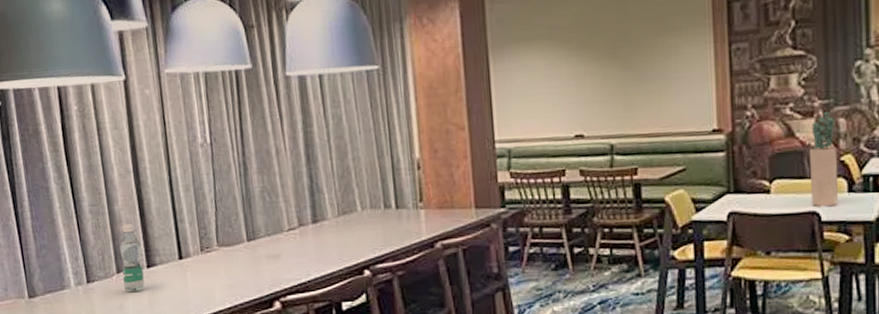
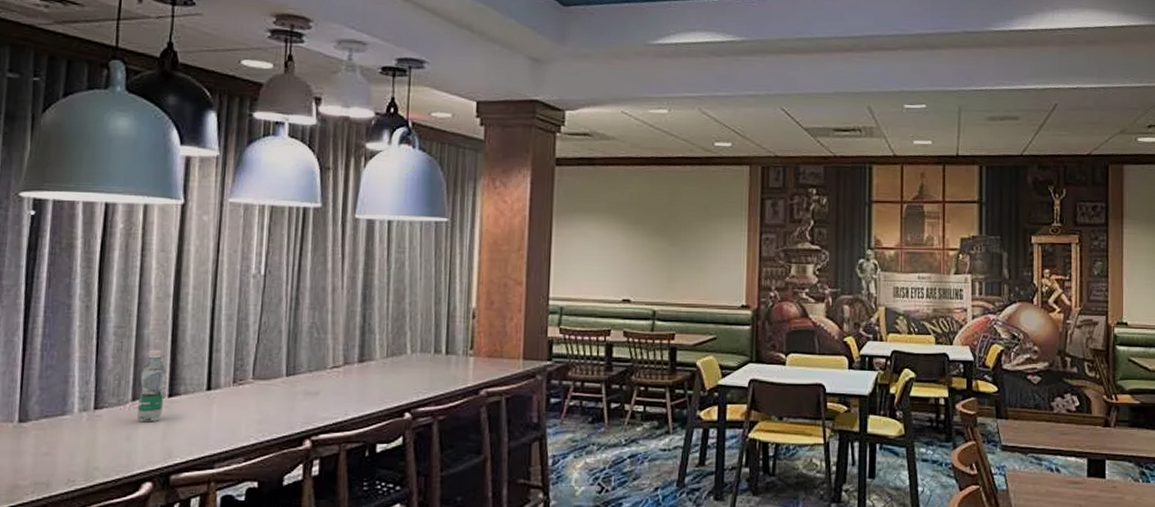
vase: present [808,107,839,208] -> none [818,295,841,381]

